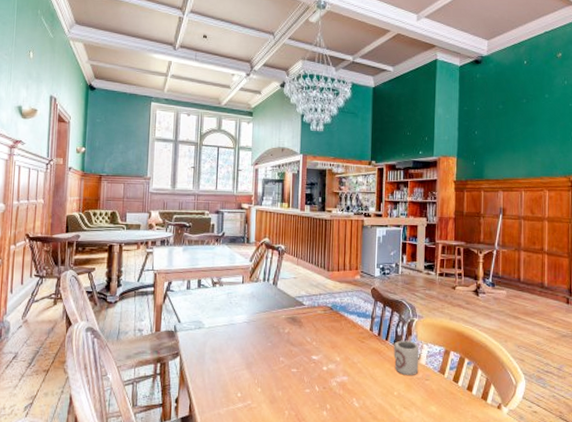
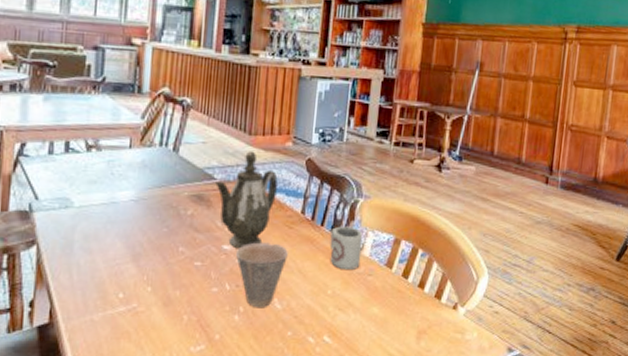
teapot: none [305,283,351,359] -> present [215,151,278,249]
cup: none [321,353,362,406] -> present [235,242,288,309]

